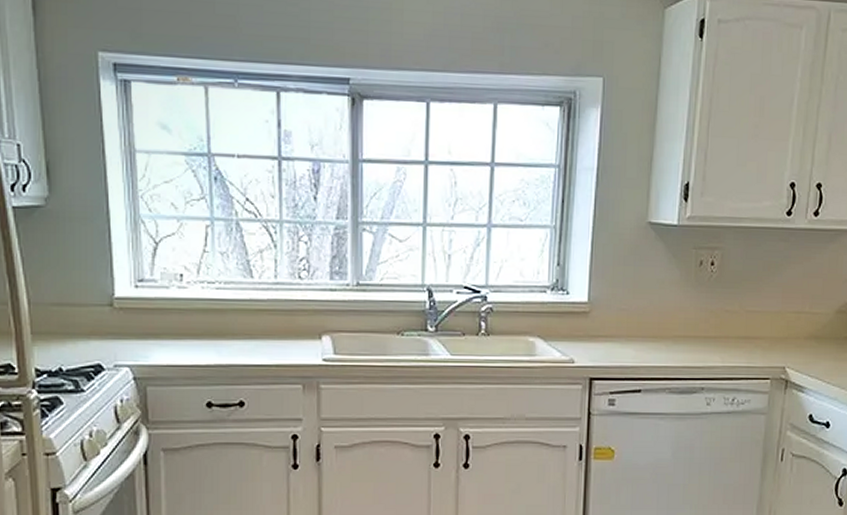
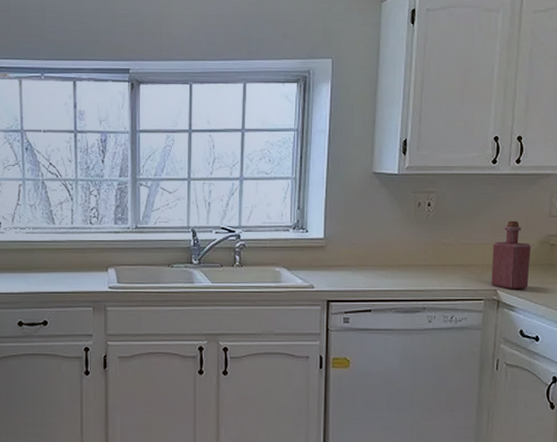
bottle: none [779,285,826,367] -> present [491,220,531,290]

